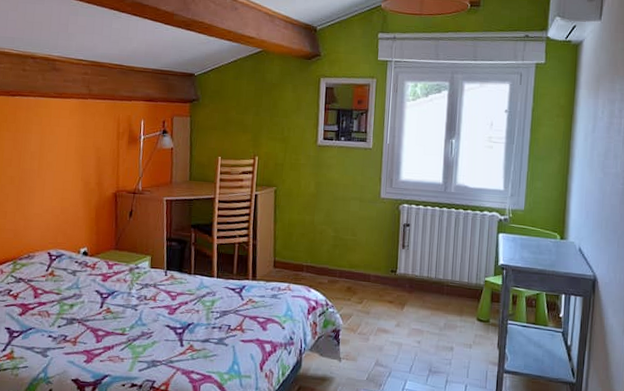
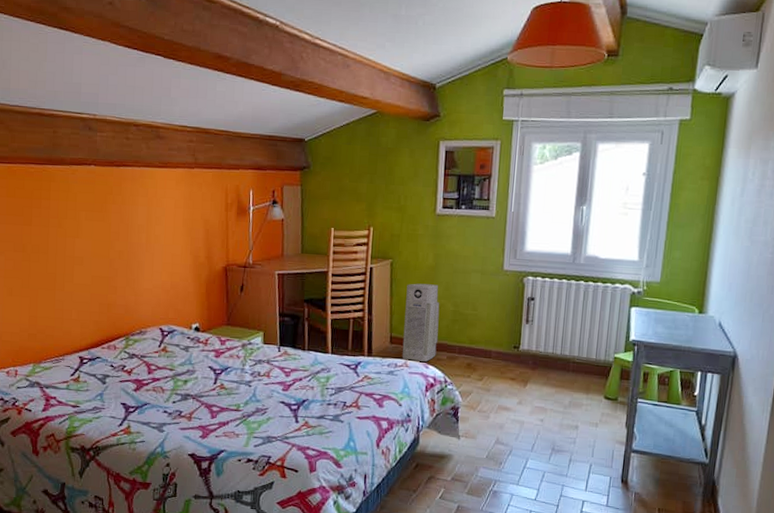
air purifier: none [285,210,321,285] -> present [402,283,440,362]

